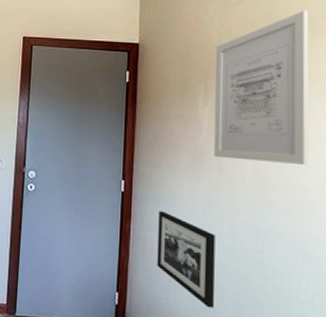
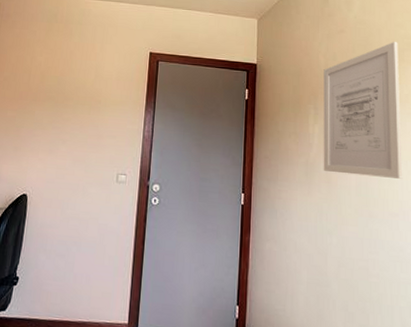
picture frame: present [157,211,215,308] -> none [274,223,327,318]

